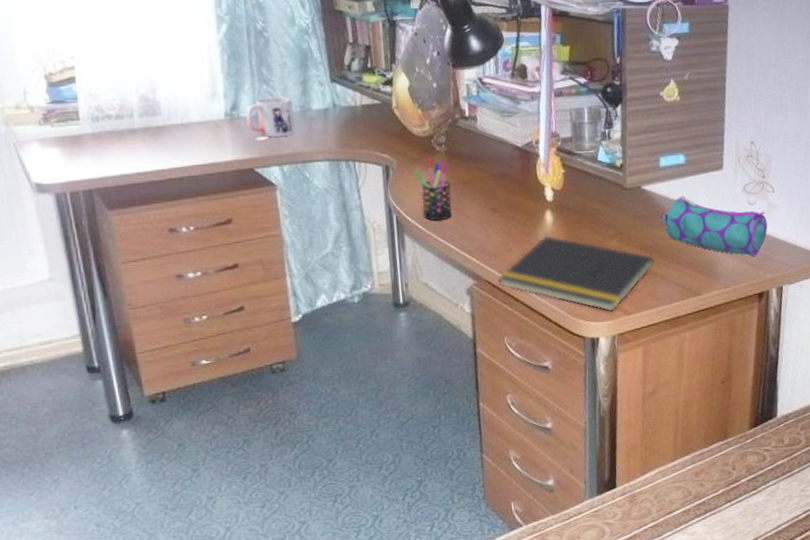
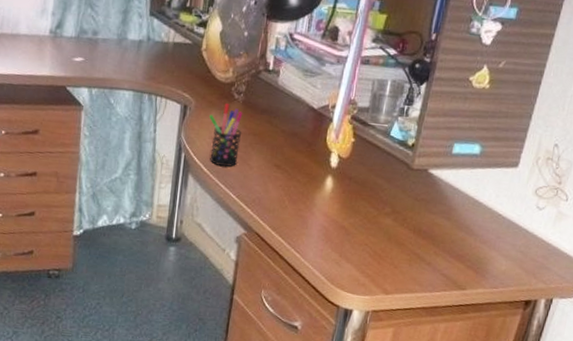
mug: present [245,97,296,137] -> none [67,21,111,61]
notepad: present [498,234,656,313] -> none [267,199,427,289]
pencil case: present [660,195,768,257] -> none [440,186,553,264]

